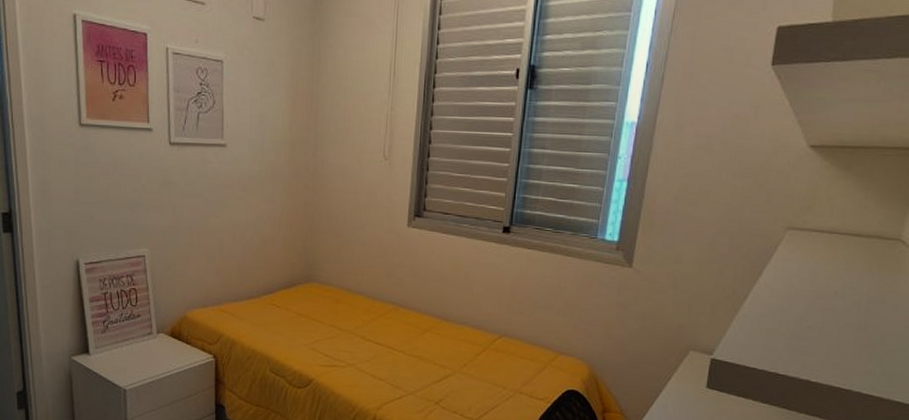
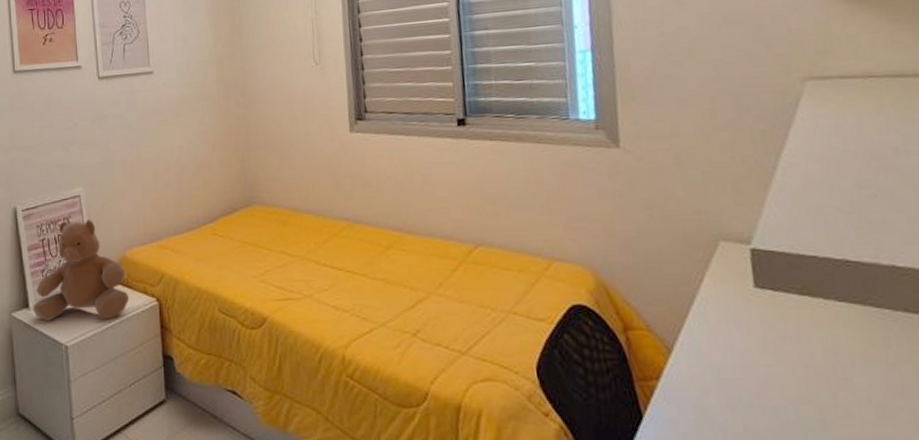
teddy bear: none [92,278,188,370] -> present [32,220,130,322]

